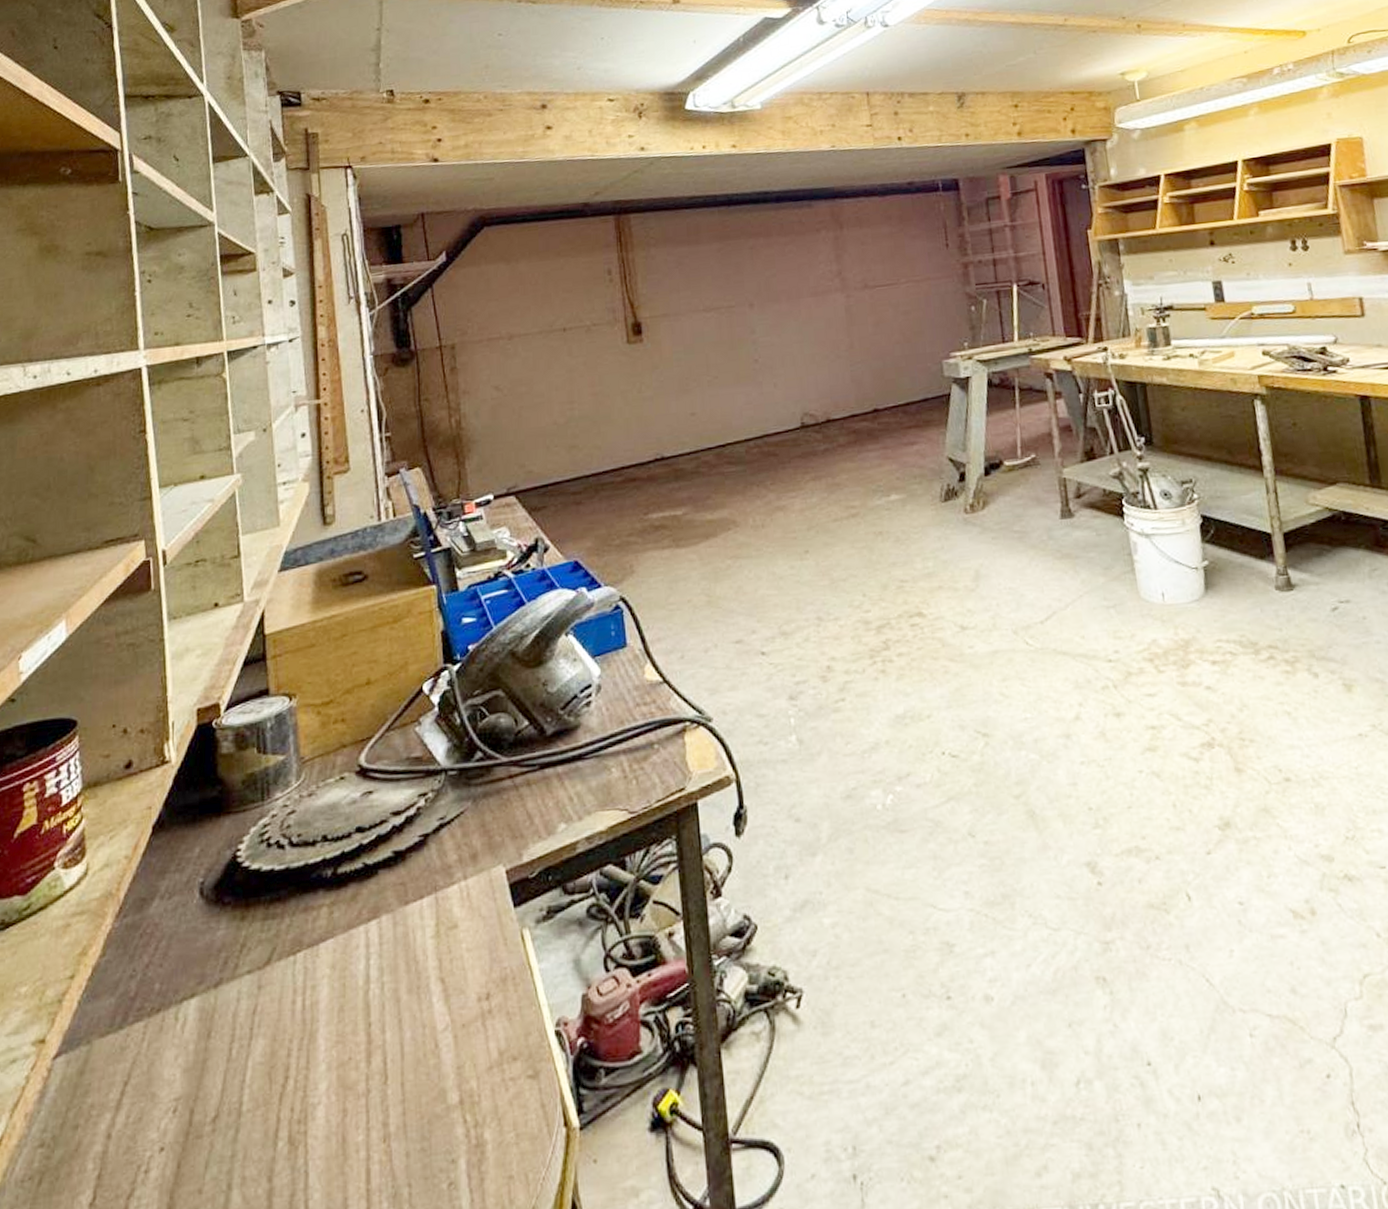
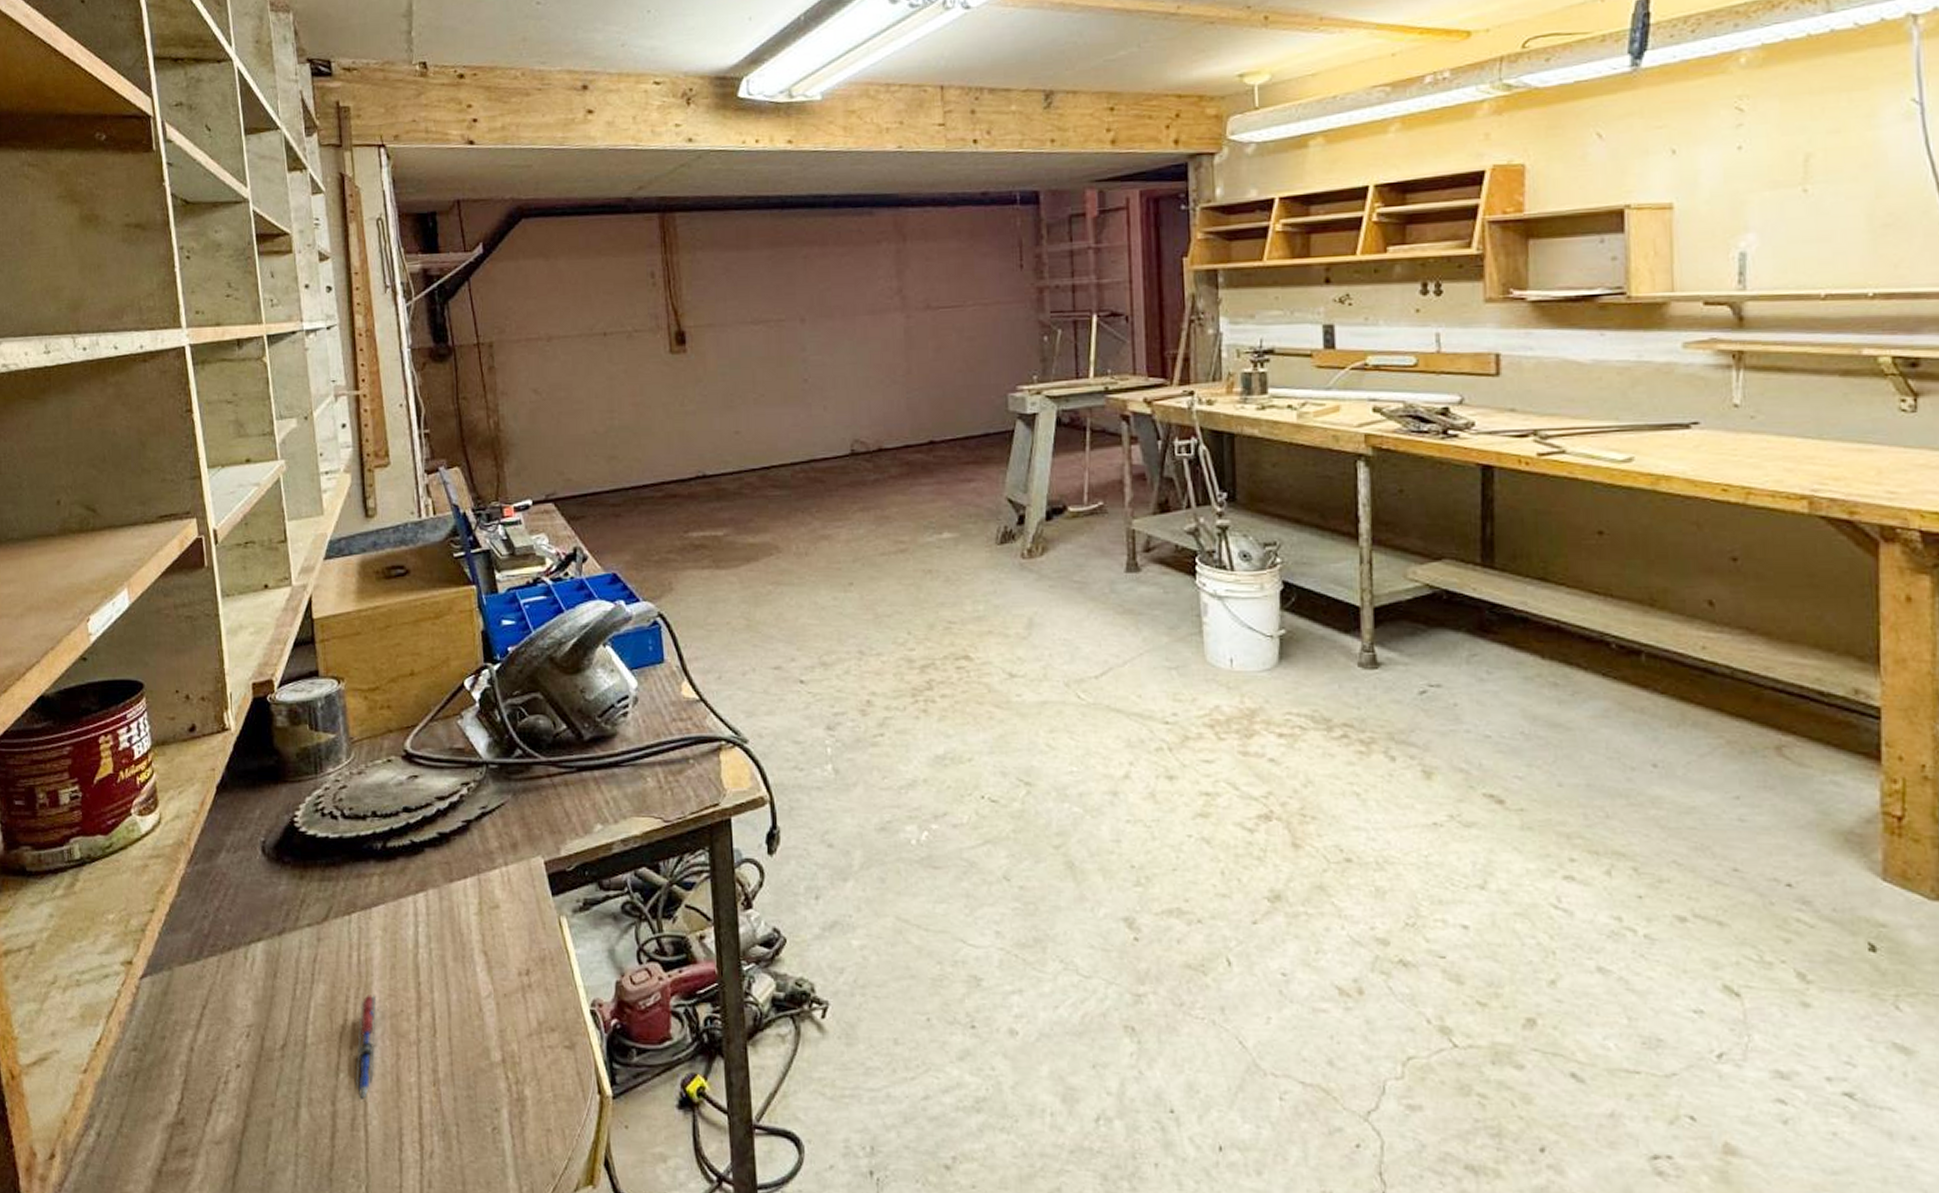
pen: none [296,1044,322,1170] -> present [356,995,377,1099]

